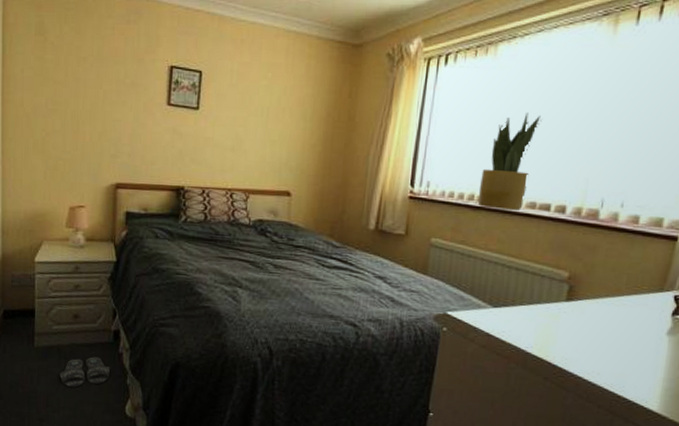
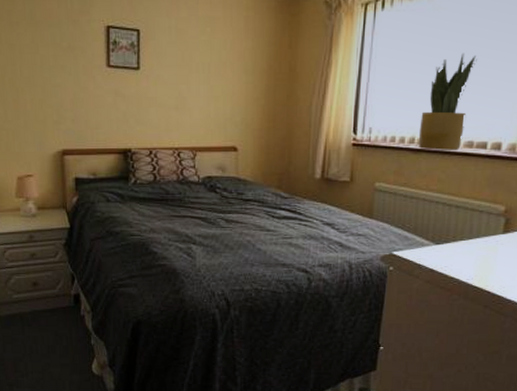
slippers: present [60,357,110,388] -> none [24,321,74,353]

